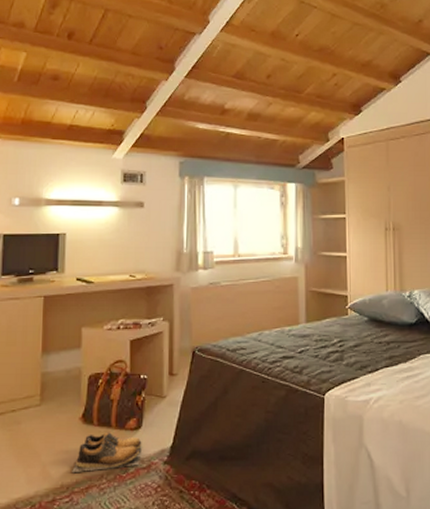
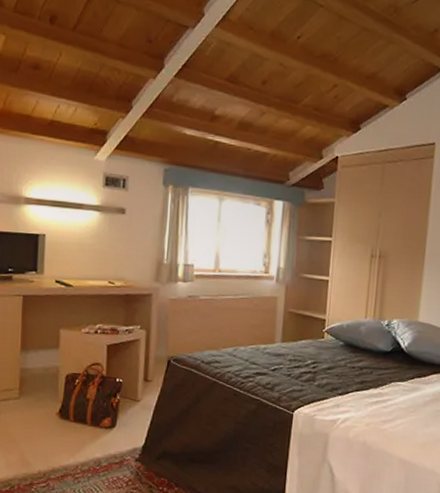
shoes: present [72,432,142,473] -> none [48,428,115,462]

